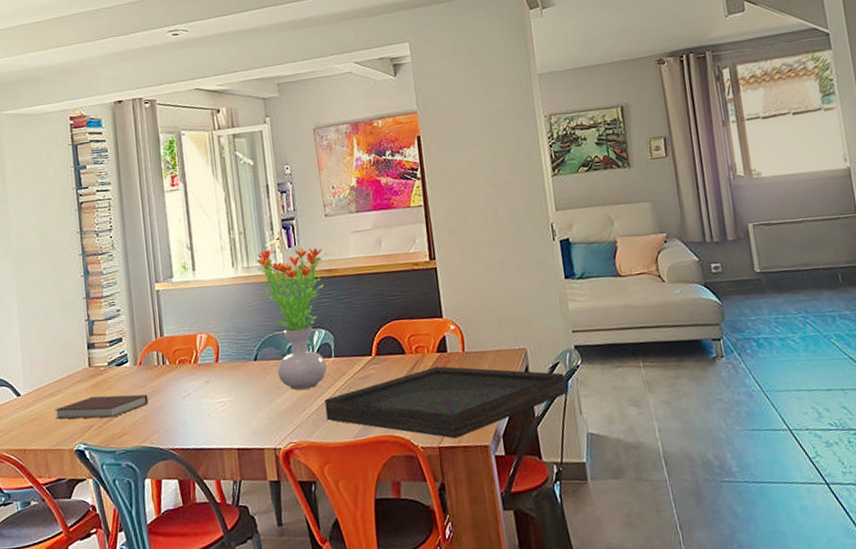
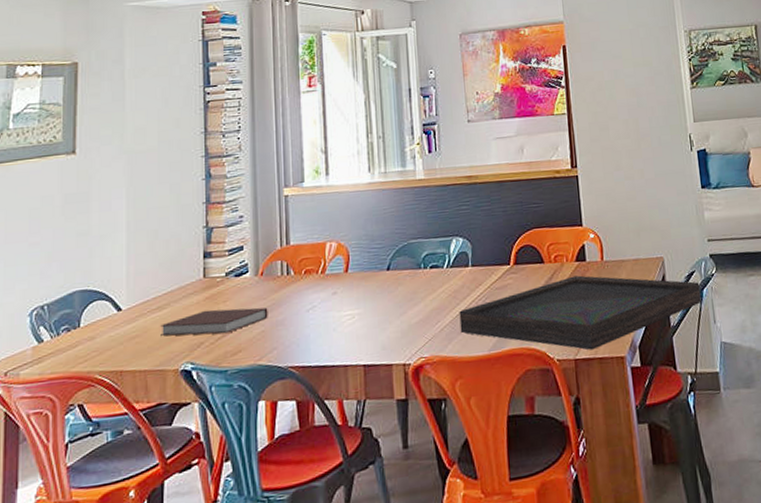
flower arrangement: present [256,247,329,390] -> none [394,153,470,301]

